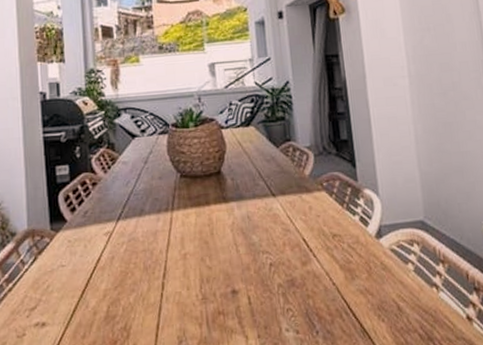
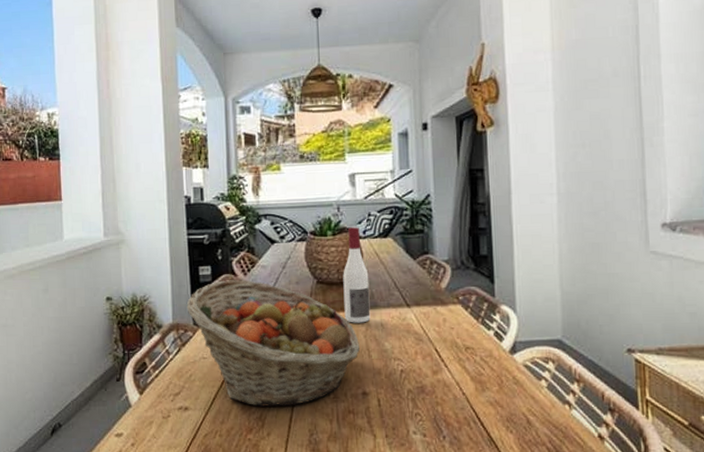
fruit basket: none [43,178,227,316] -> present [186,280,360,407]
wine bottle: none [206,117,237,217] -> present [343,227,371,323]

